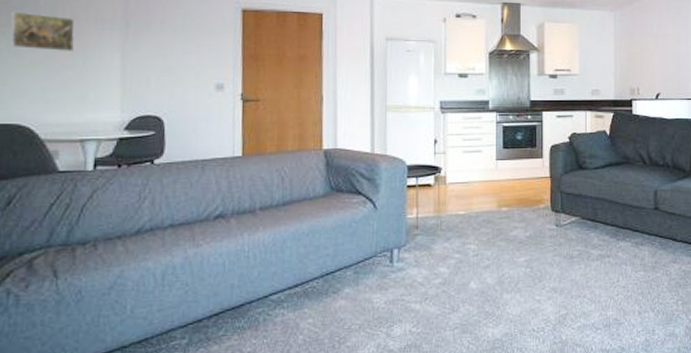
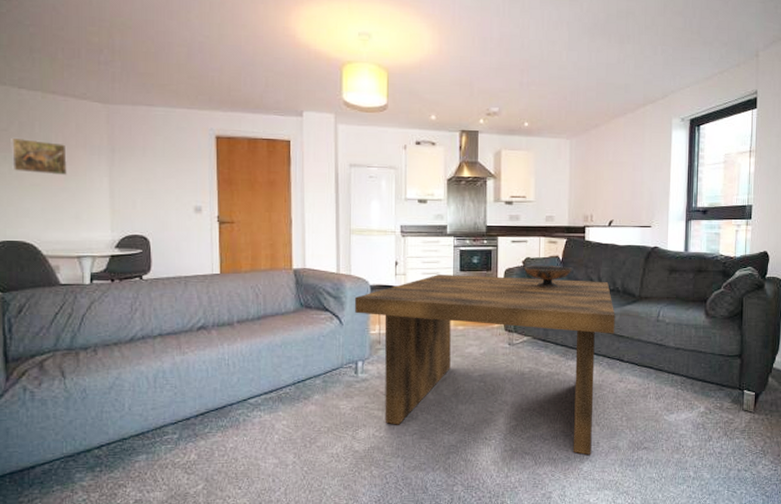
coffee table: none [390,152,666,345] -> present [354,274,615,456]
decorative bowl: none [571,140,620,164] -> present [524,265,572,288]

